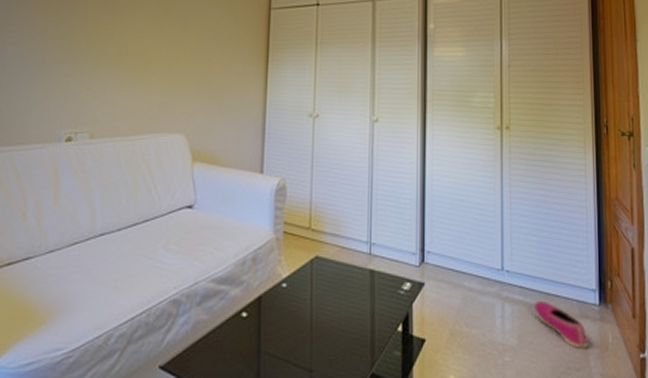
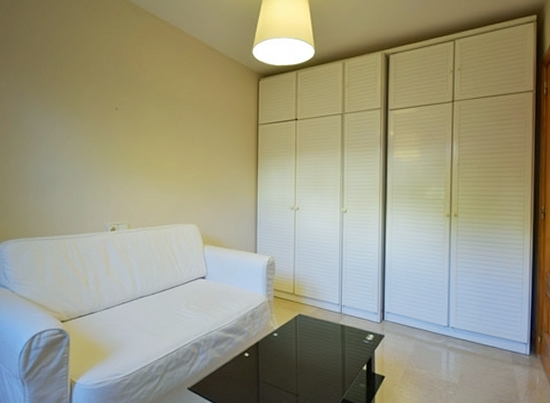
shoe: present [533,300,589,348] -> none [473,350,519,387]

